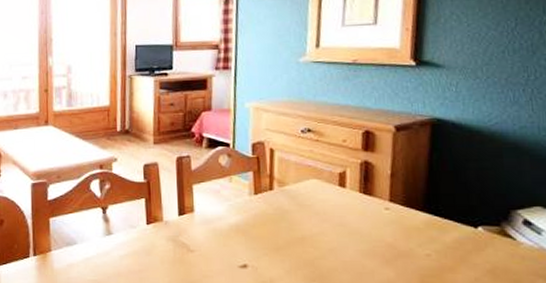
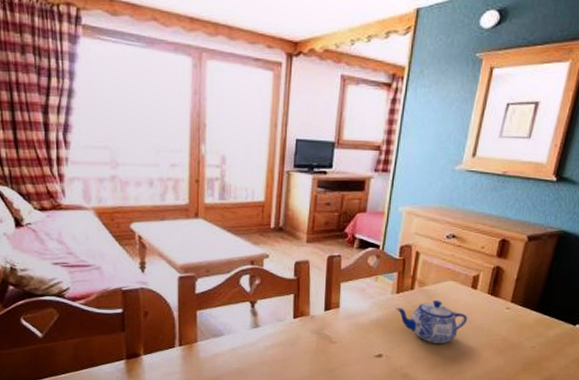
teapot: none [256,201,341,251] -> present [396,300,468,344]

